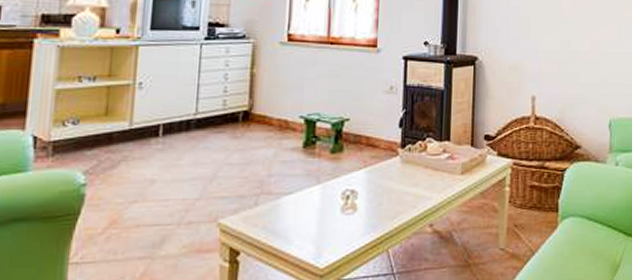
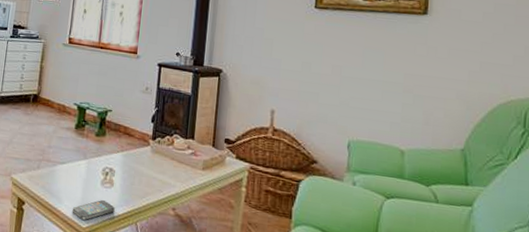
smartphone: none [305,229,360,260] -> present [72,199,115,221]

